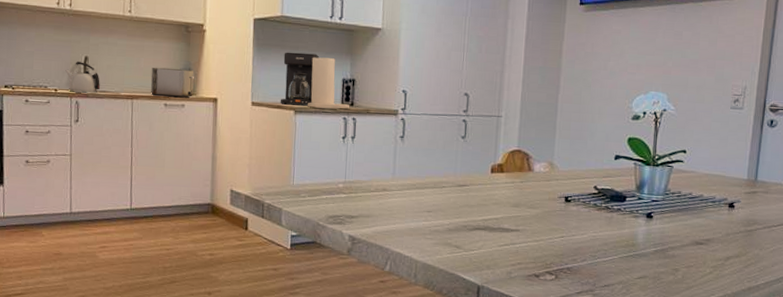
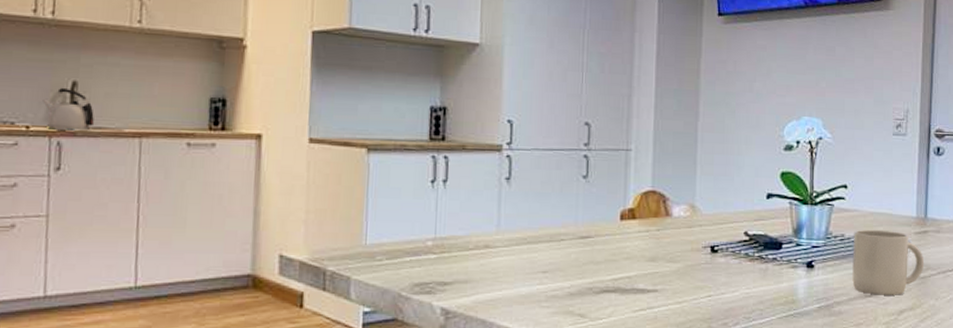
toaster: present [150,67,195,98] -> none [166,94,231,135]
coffee maker: present [280,52,320,105] -> none [347,73,400,141]
paper towel: present [308,57,350,110] -> none [385,79,441,146]
mug: none [686,188,752,245] -> present [852,229,925,295]

